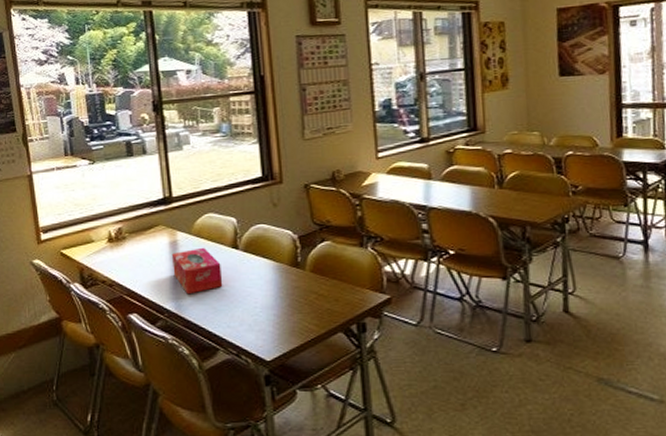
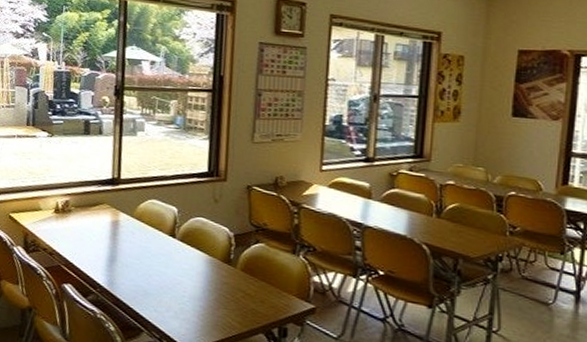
tissue box: present [171,247,223,295] -> none [111,231,157,274]

